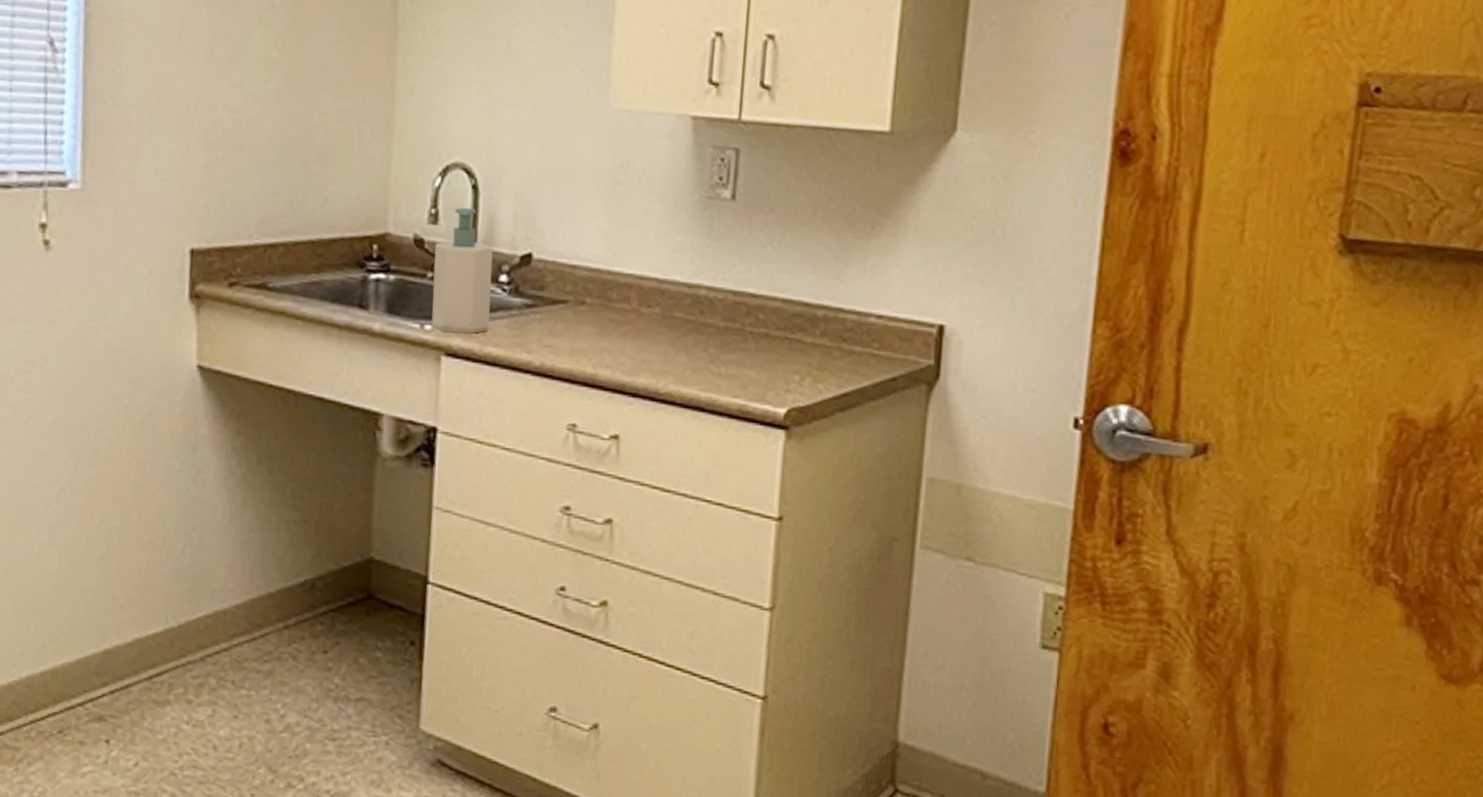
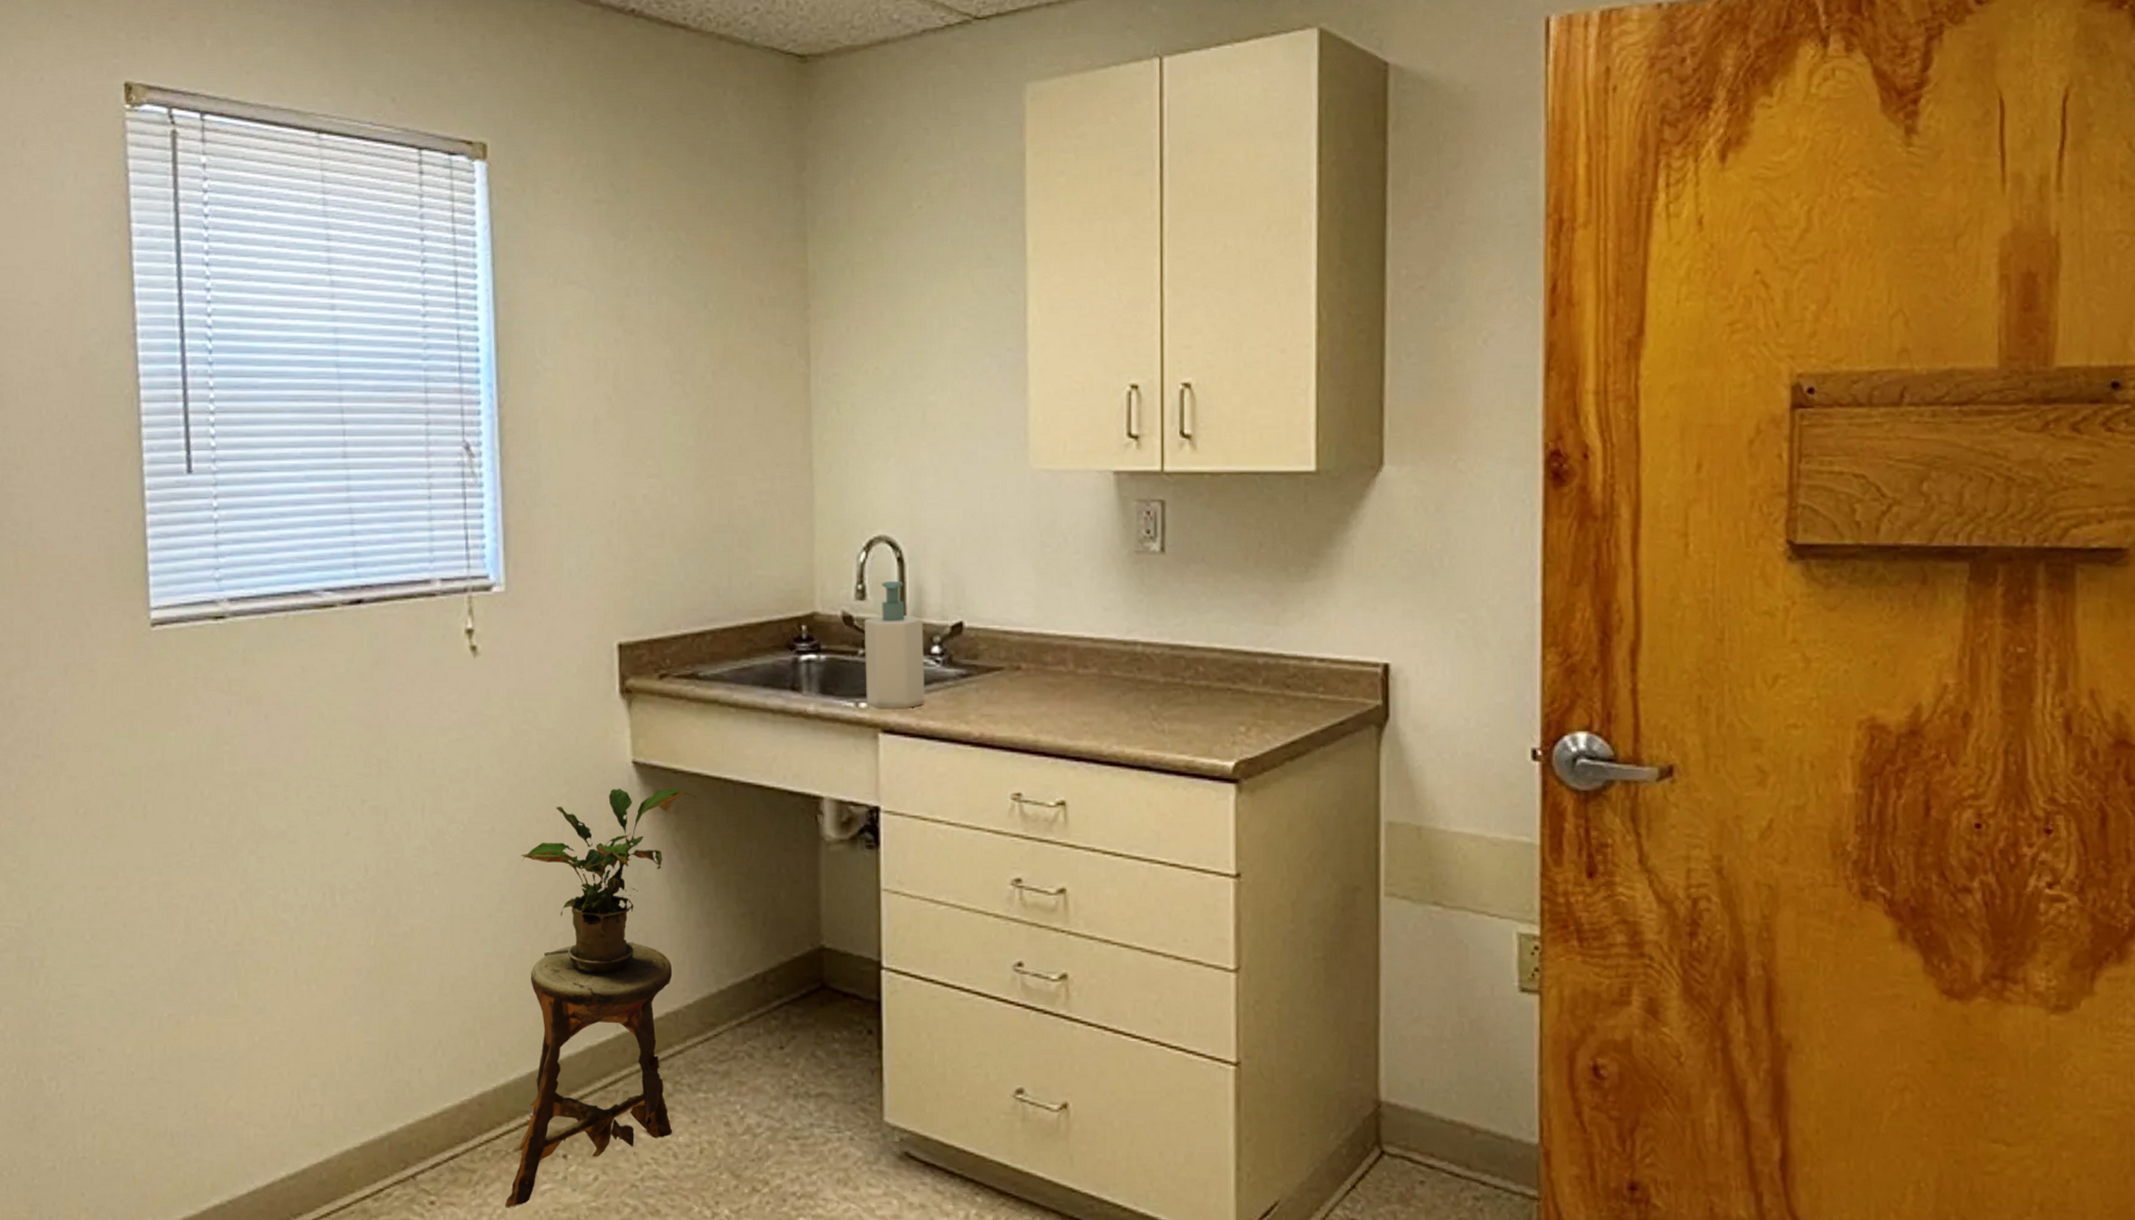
plant: none [46,390,258,786] -> present [505,788,696,1207]

